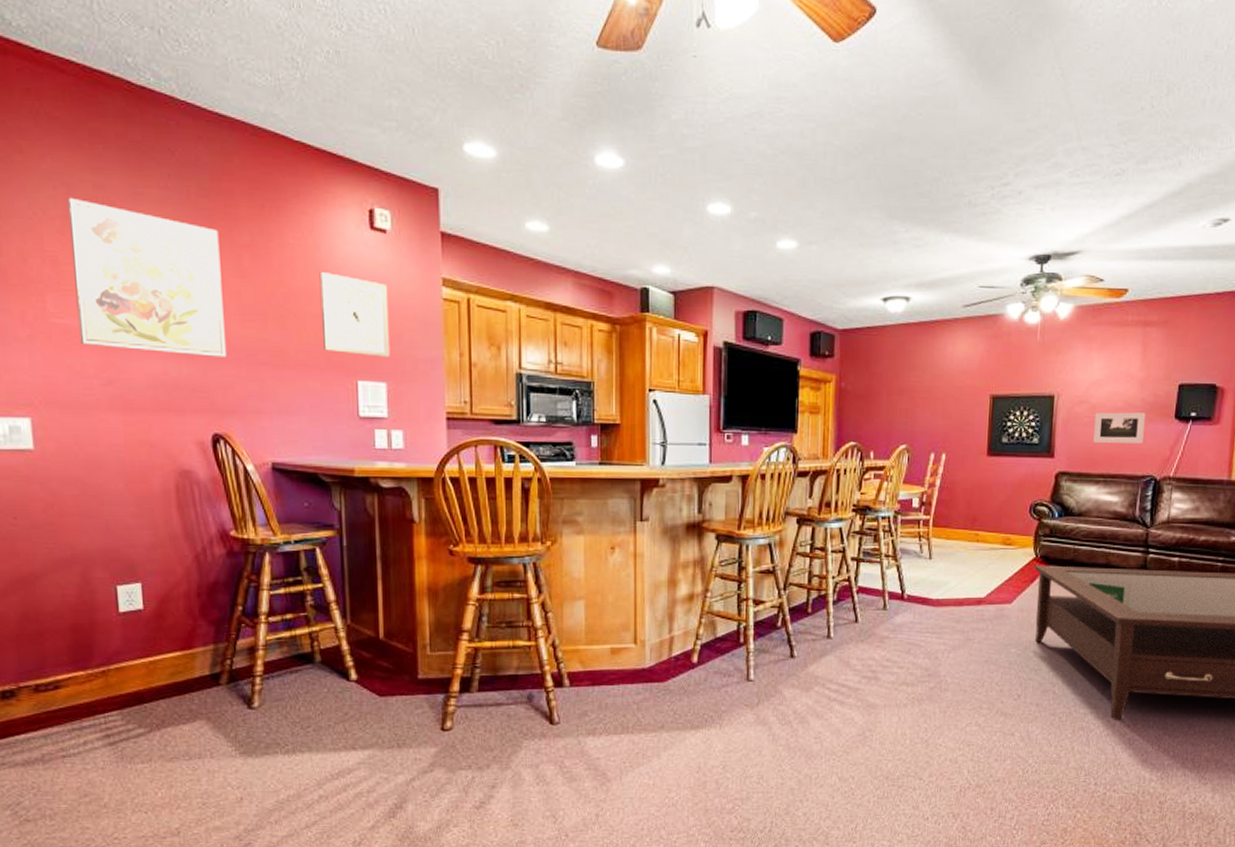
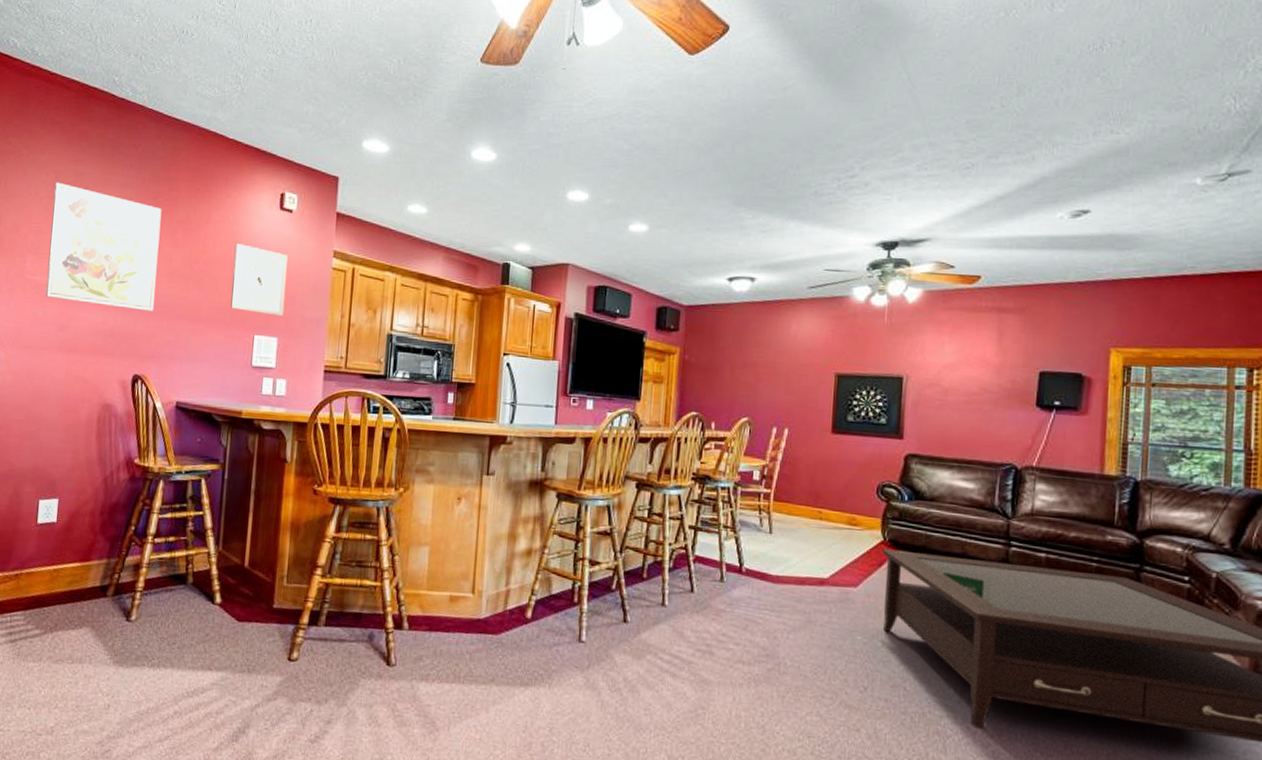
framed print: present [1093,412,1145,443] -> none [946,396,1003,430]

